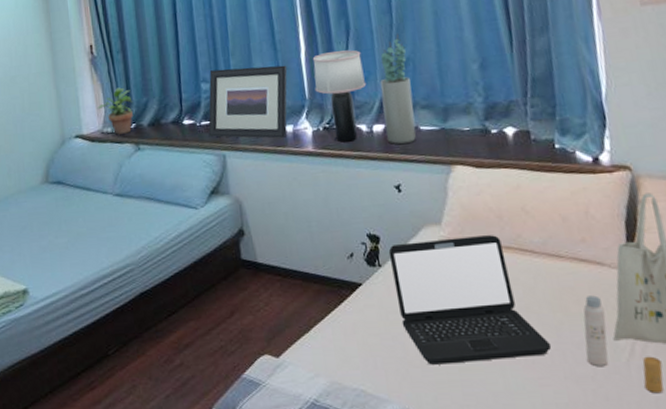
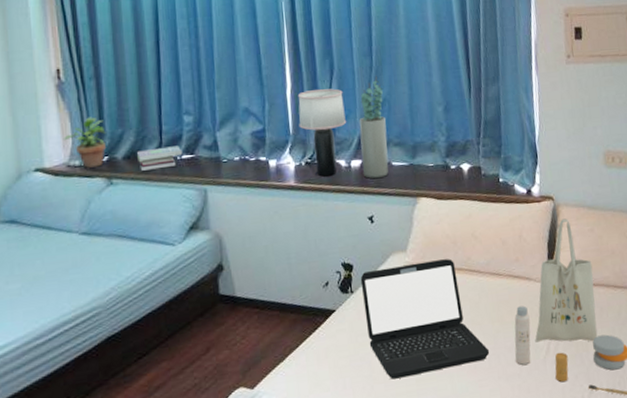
books: none [160,112,202,138] -> present [136,145,183,172]
picture frame: present [208,65,288,139] -> none [189,100,273,173]

